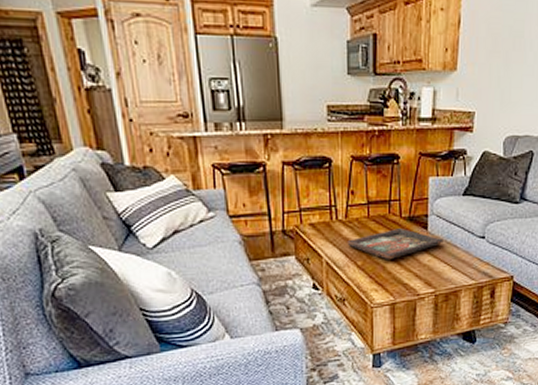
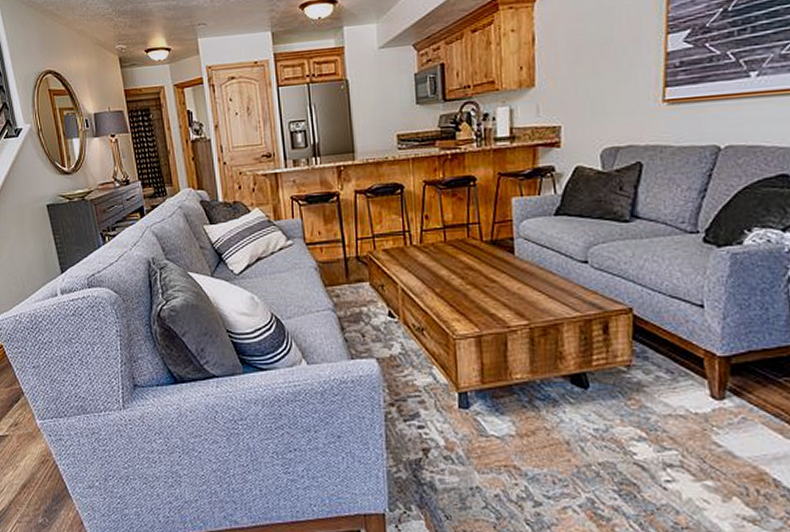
decorative tray: present [347,228,443,260] -> none [423,253,535,288]

